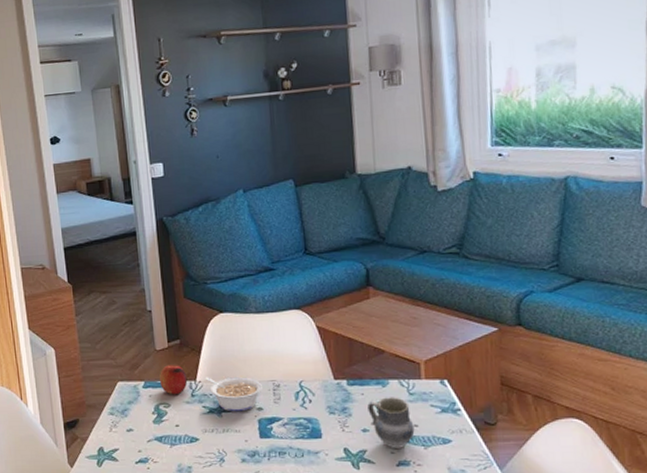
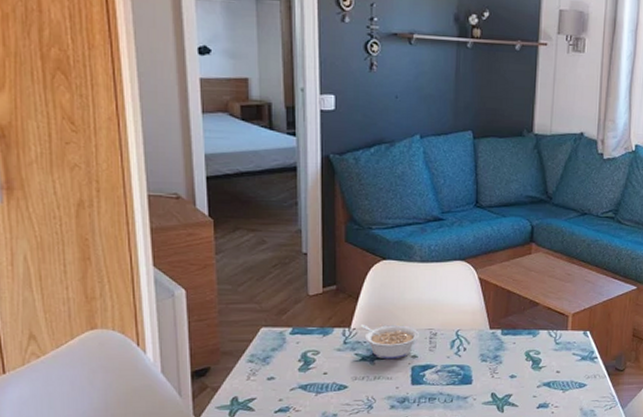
fruit: present [160,365,188,395] -> none [310,311,341,342]
cup: present [367,397,415,448] -> none [517,346,557,392]

